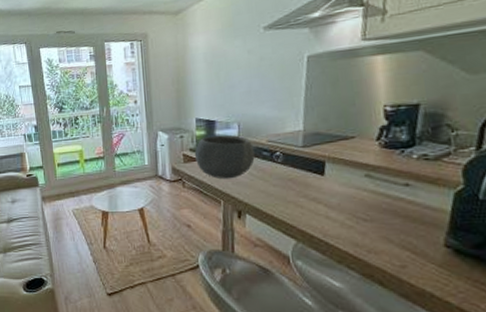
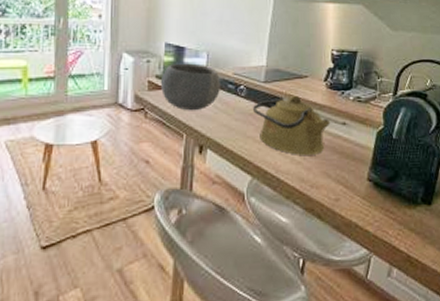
kettle: none [291,158,389,219] -> present [252,96,331,155]

